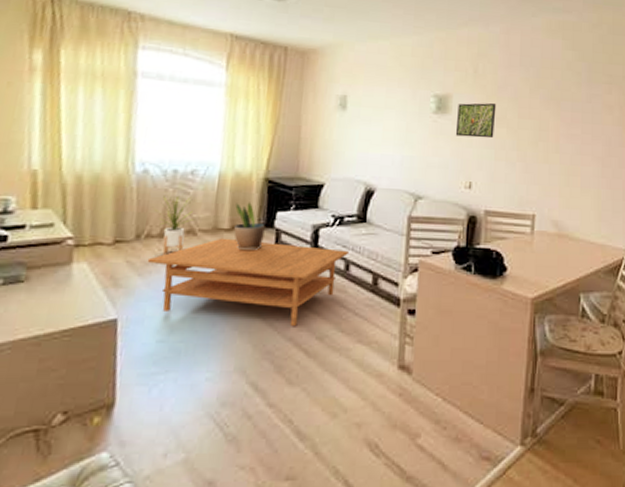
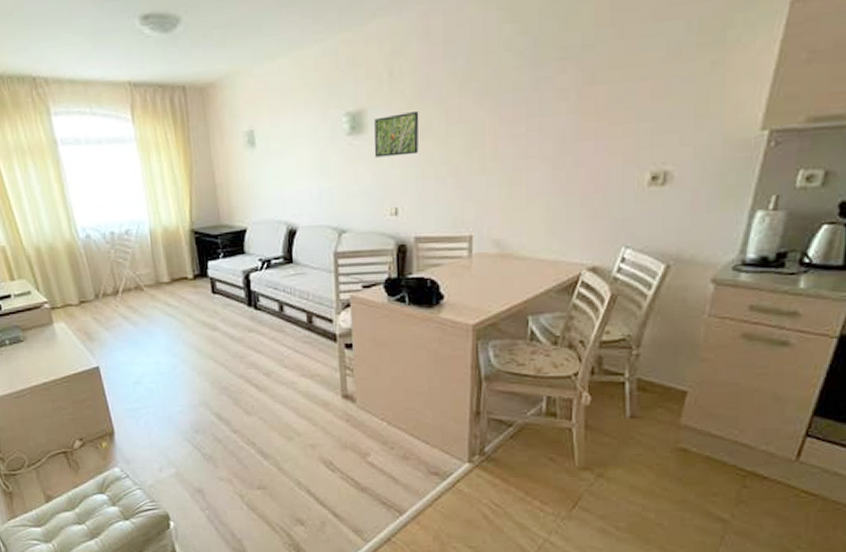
coffee table: present [147,238,348,327] -> none [109,290,280,366]
house plant: present [155,193,193,254] -> none [104,255,137,310]
potted plant: present [233,202,265,251] -> none [170,255,202,301]

